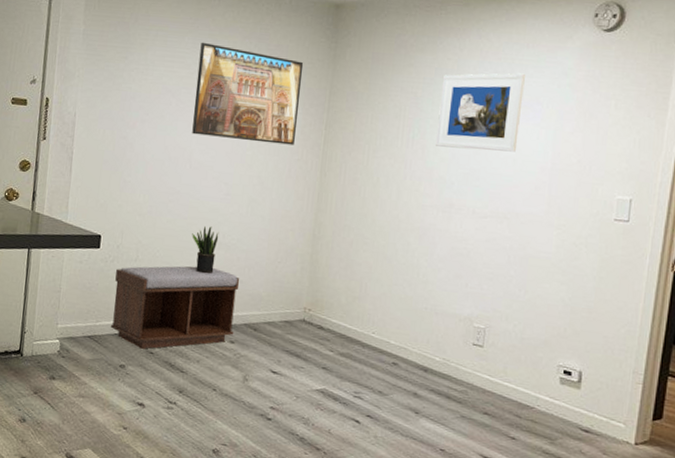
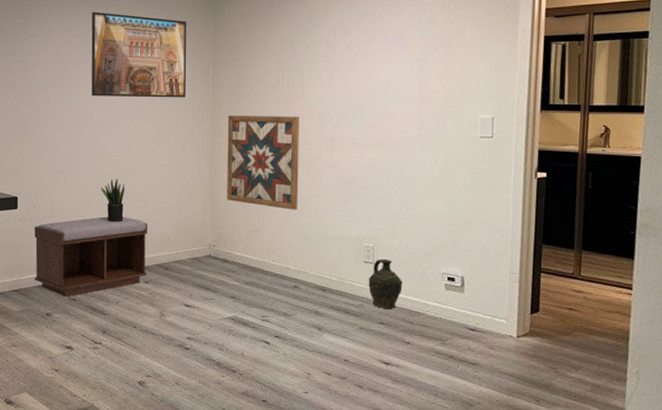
wall art: none [328,169,418,280] -> present [227,116,300,210]
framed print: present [435,73,525,152] -> none [312,13,388,86]
ceramic jug: none [475,342,513,399] -> present [368,258,403,309]

